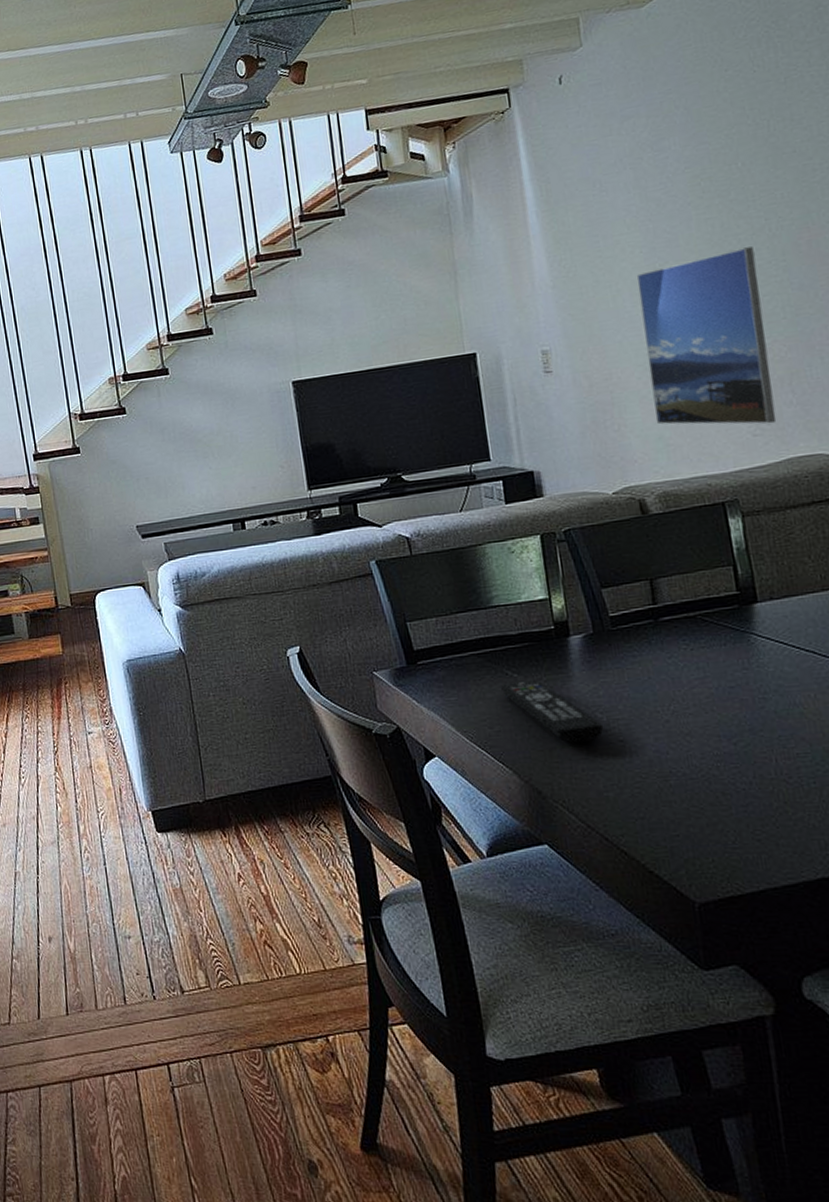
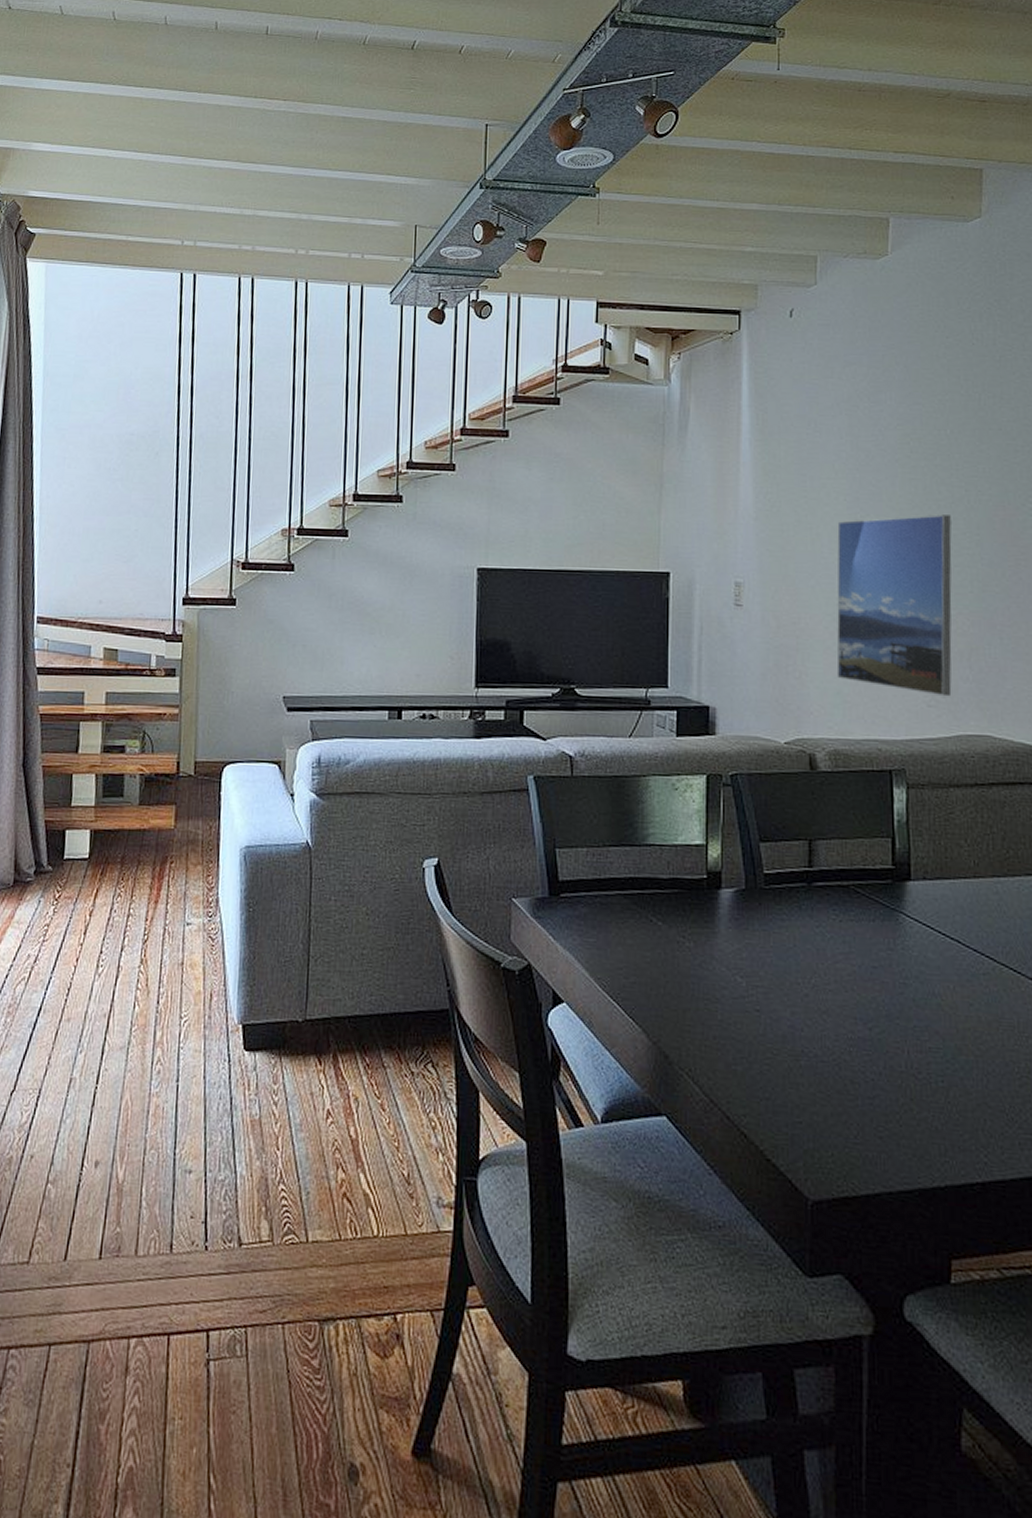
remote control: present [500,680,603,743] -> none [642,930,740,1007]

